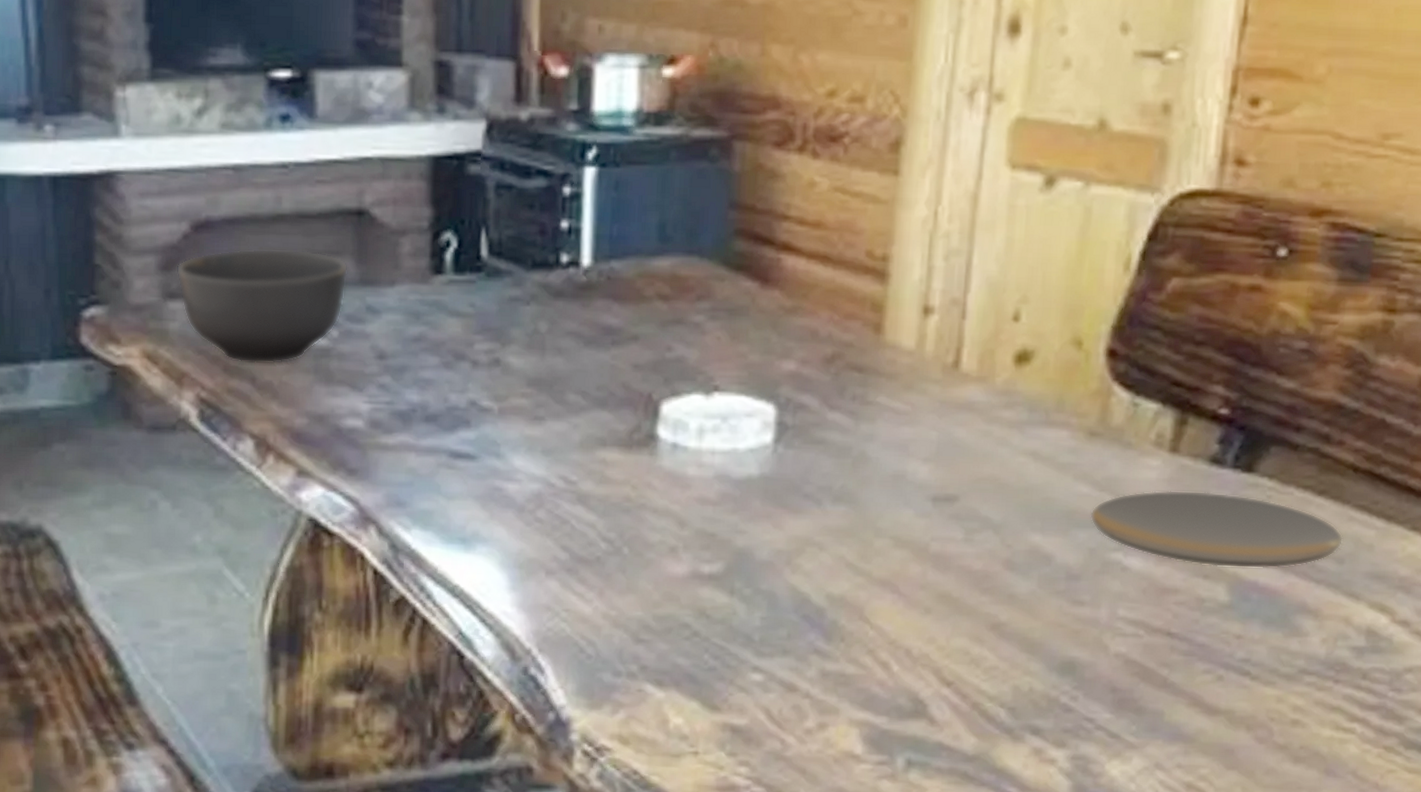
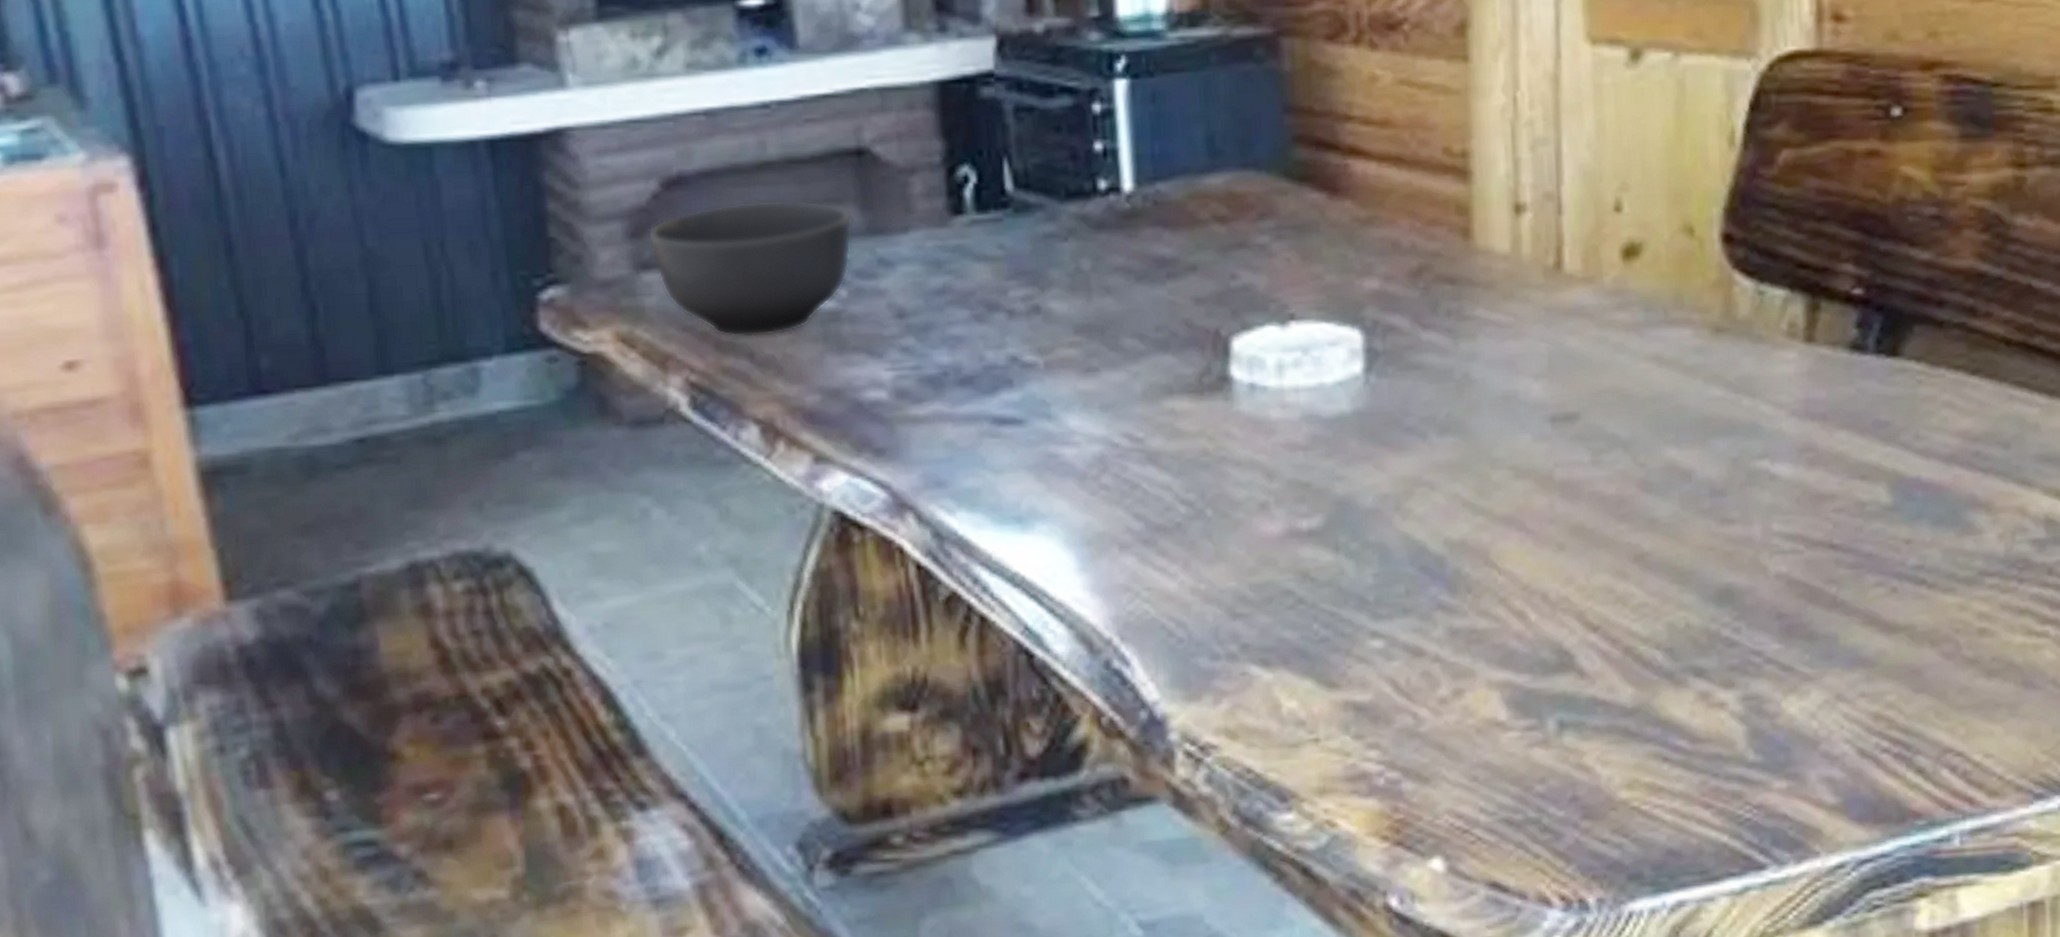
plate: present [1090,490,1343,569] -> none [1727,382,2005,466]

